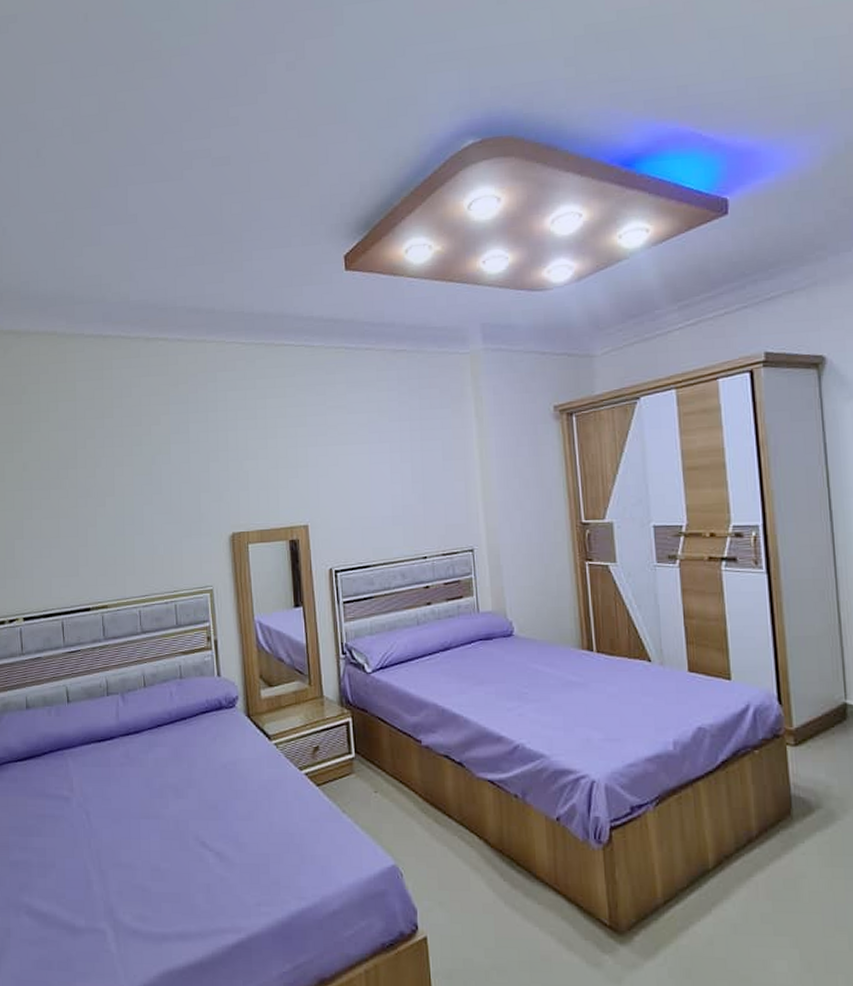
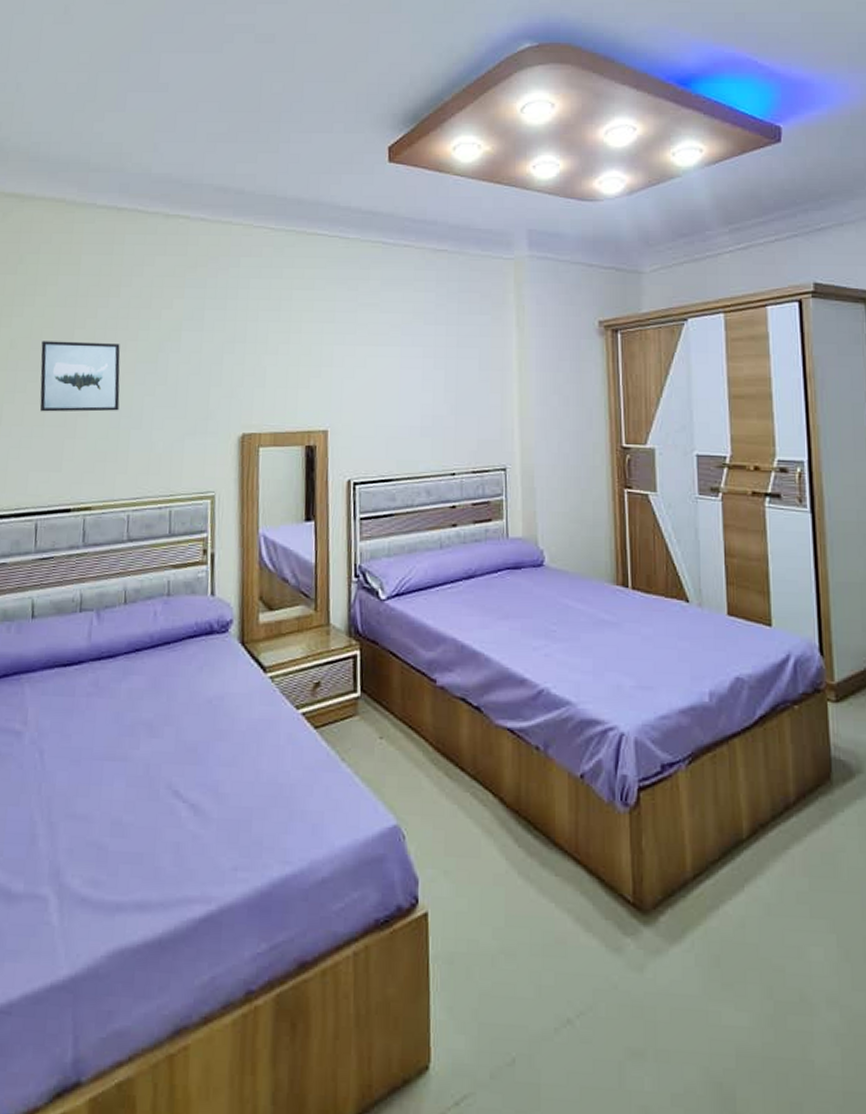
wall art: none [50,460,122,525] -> present [39,341,121,412]

